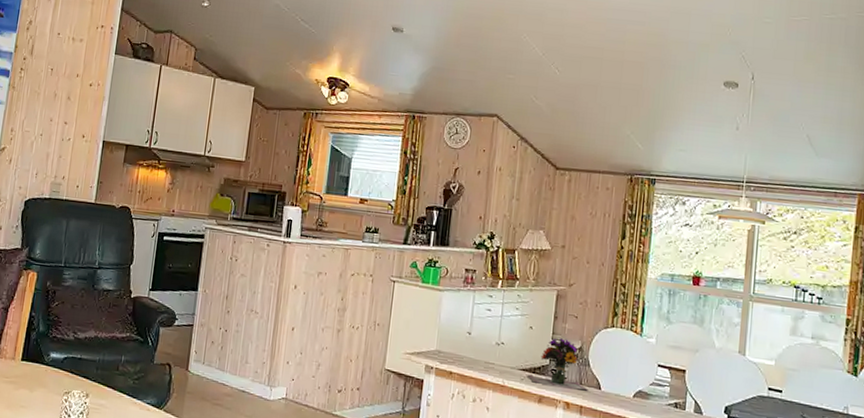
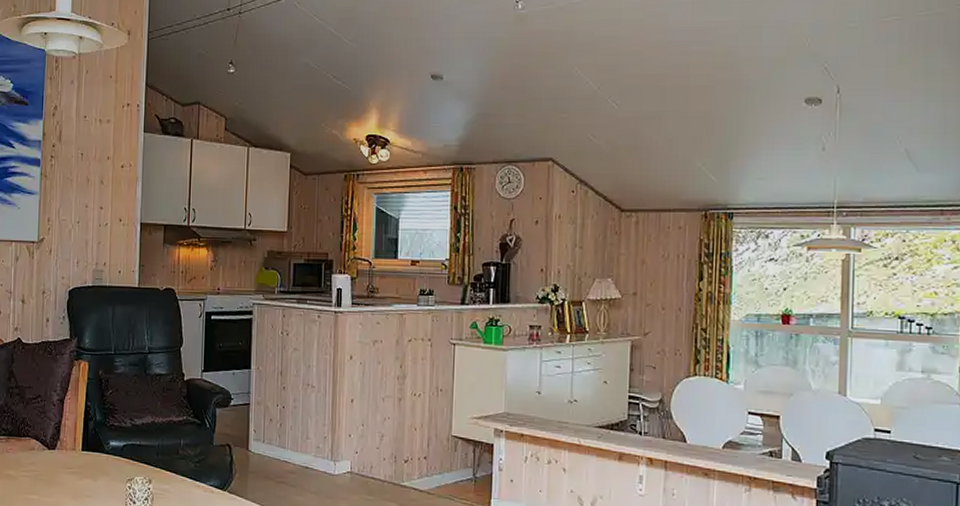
flower arrangement: present [525,337,591,393] -> none [603,390,675,447]

